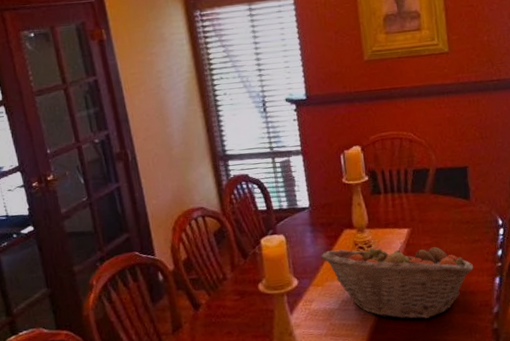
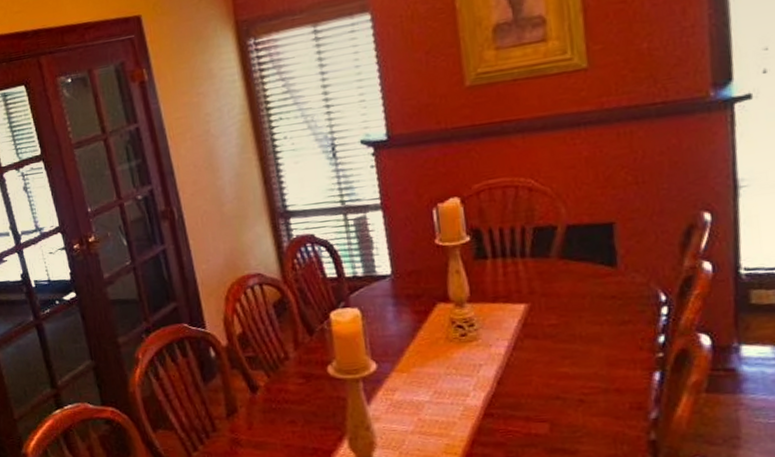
fruit basket: present [321,241,474,319] -> none [406,320,621,421]

